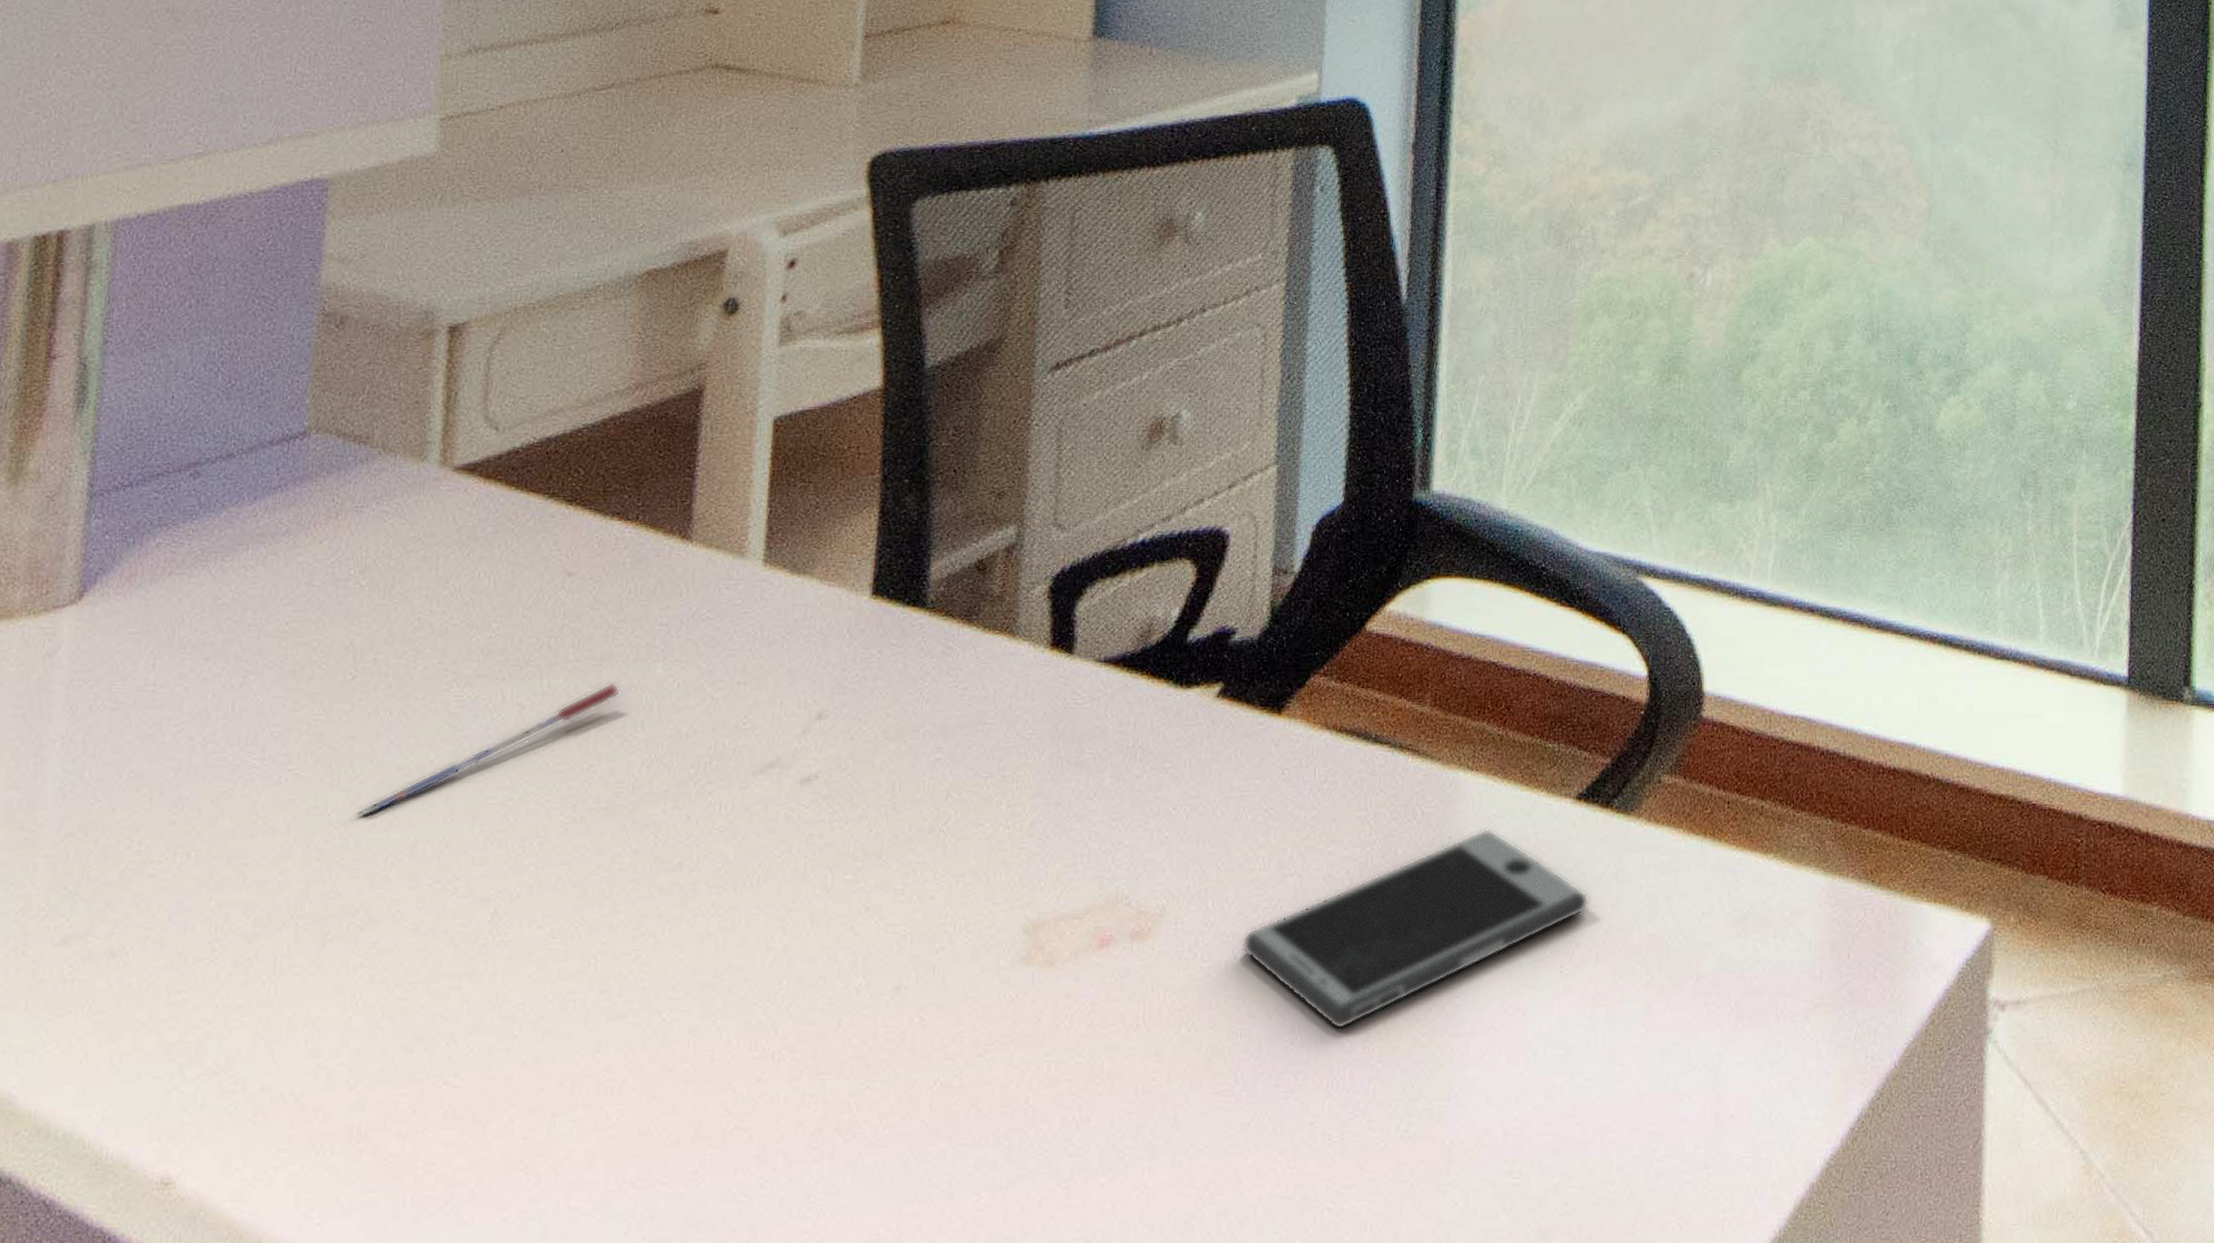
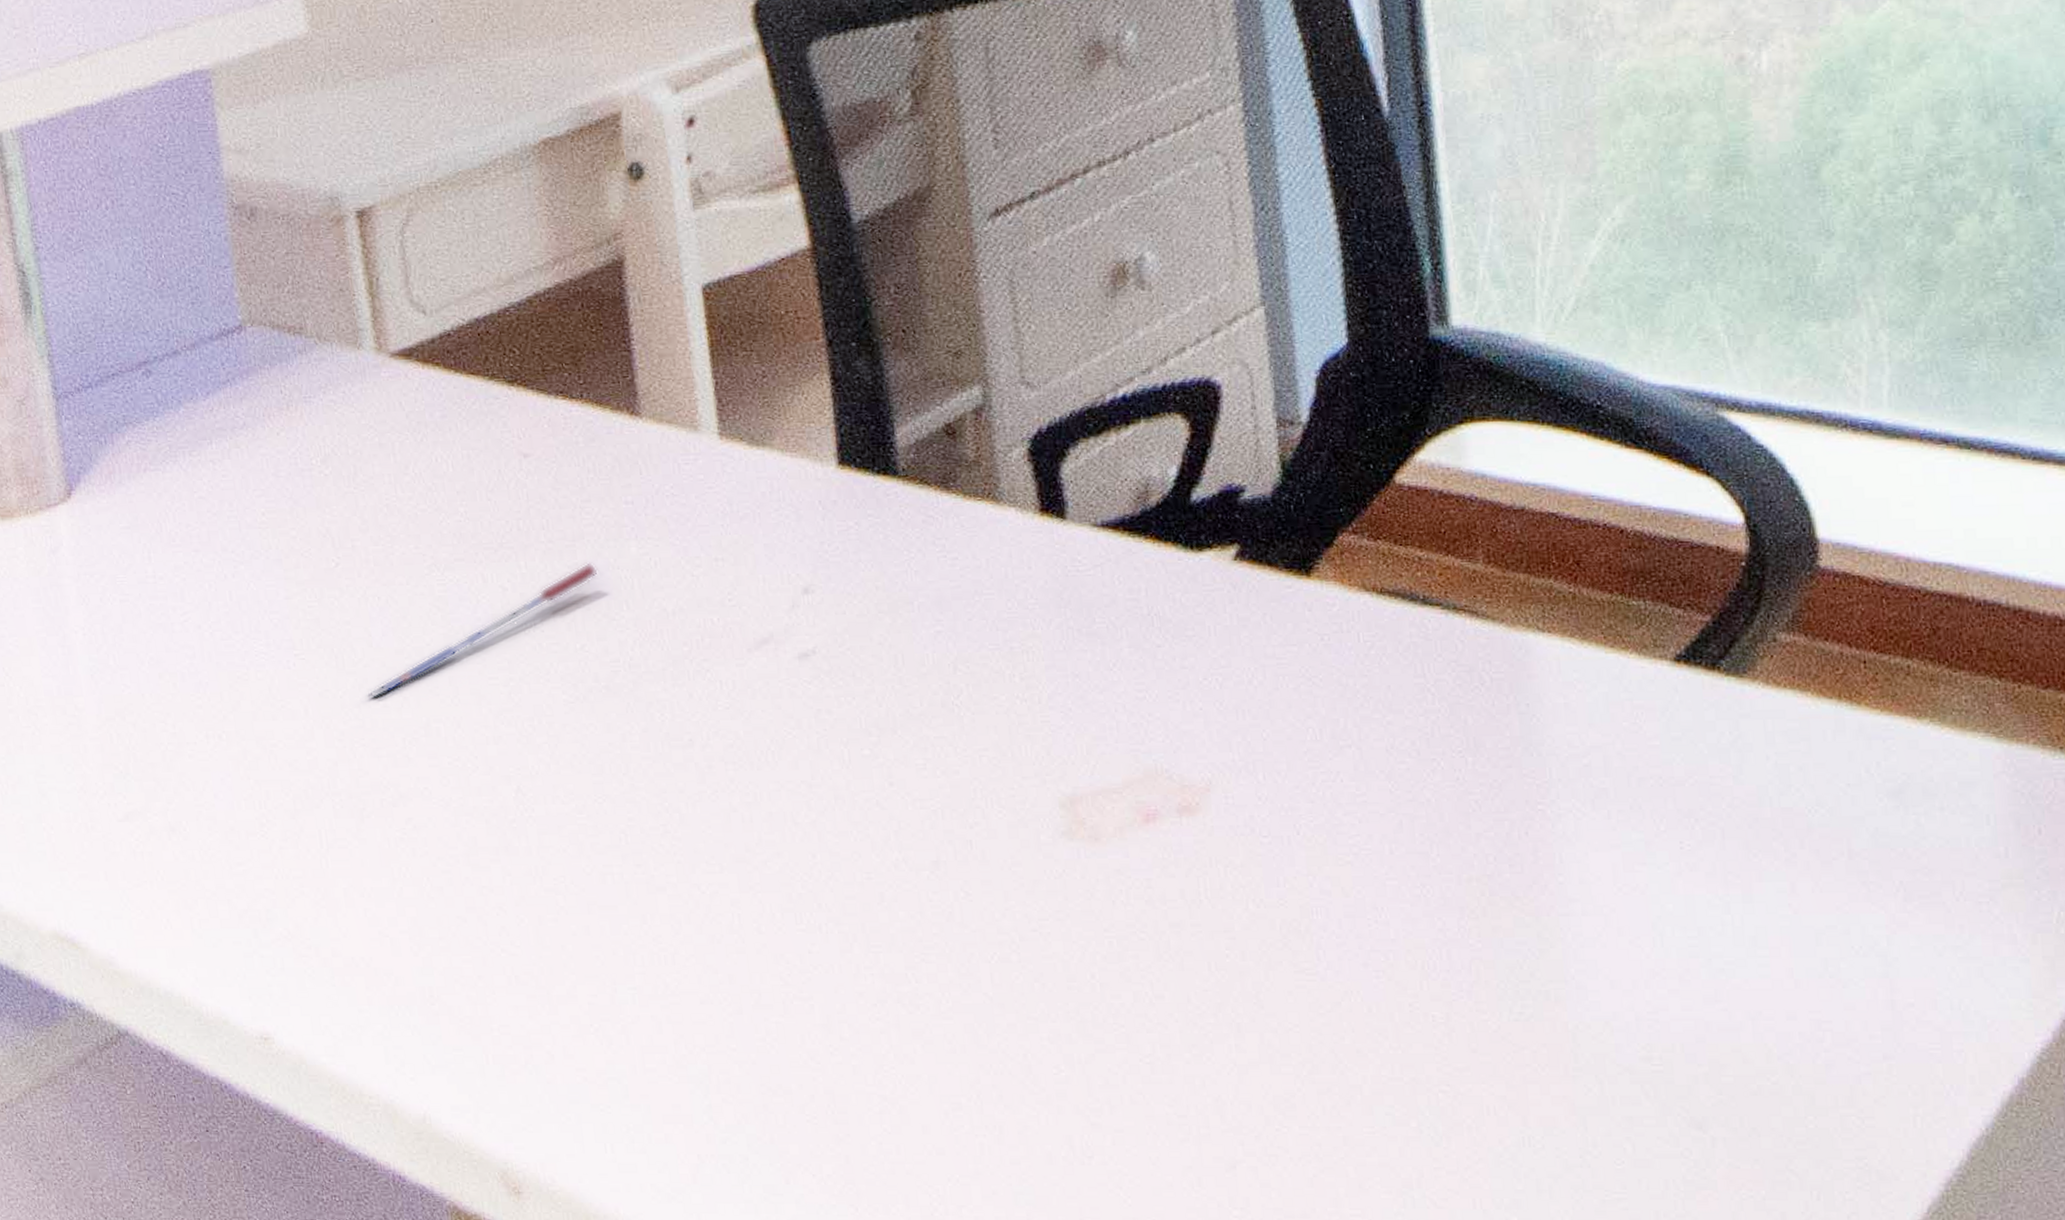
smartphone: present [1242,829,1589,1030] -> none [1303,695,1705,908]

